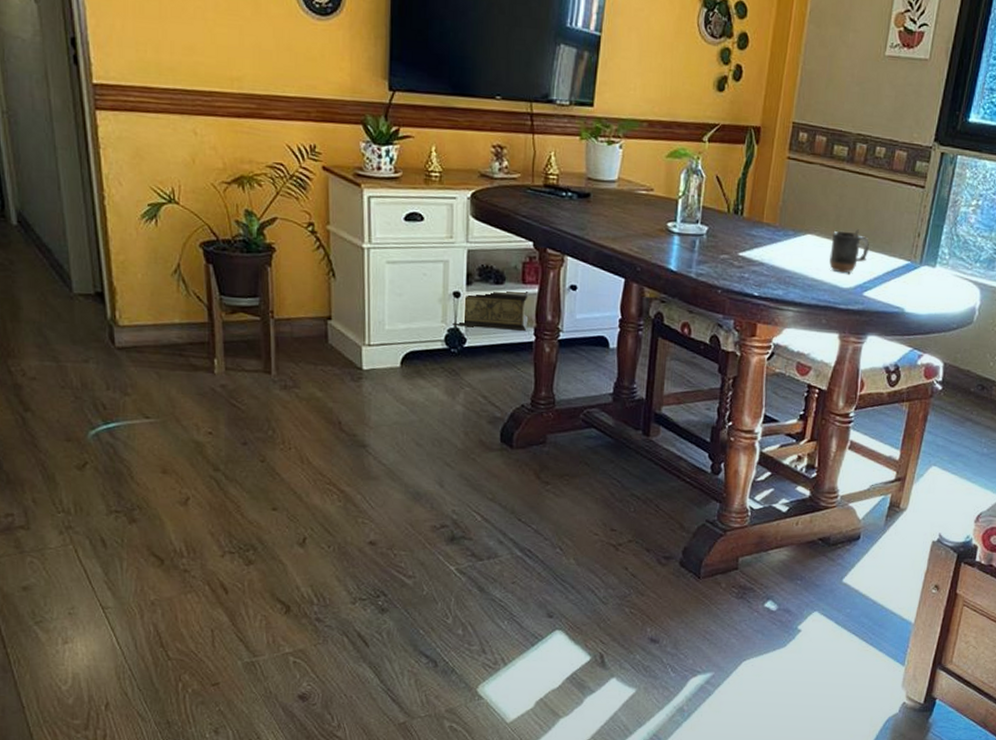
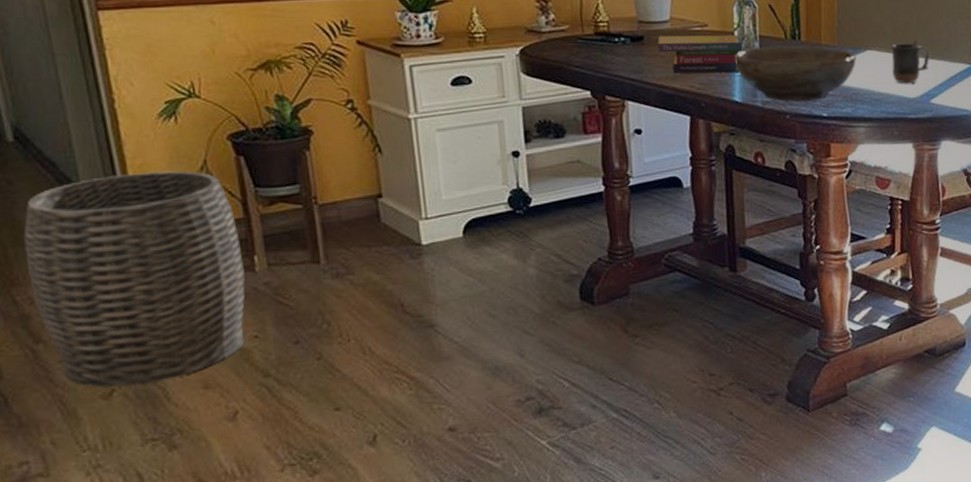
woven basket: none [21,267,205,461] -> present [24,171,246,387]
decorative box: present [453,292,529,332] -> none [515,142,595,187]
books: none [603,195,686,242] -> present [658,34,744,74]
bowl: none [675,218,795,278] -> present [734,46,856,102]

